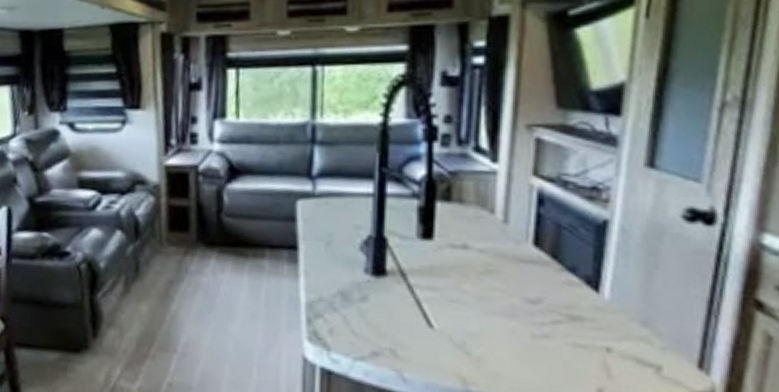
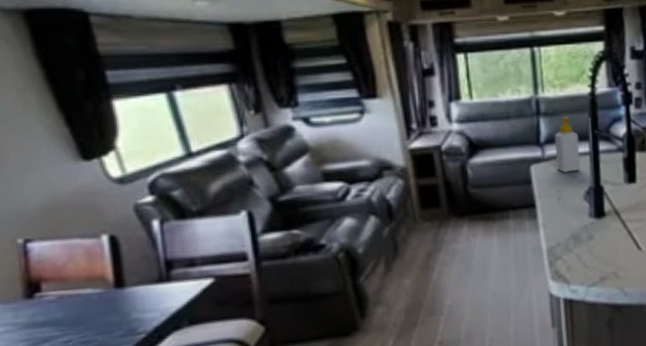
soap bottle: none [329,147,361,215] -> present [554,116,581,173]

